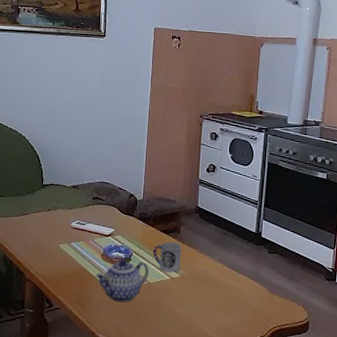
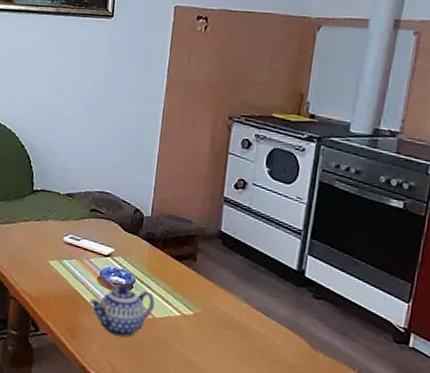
cup: present [152,242,182,272] -> none [160,270,197,309]

